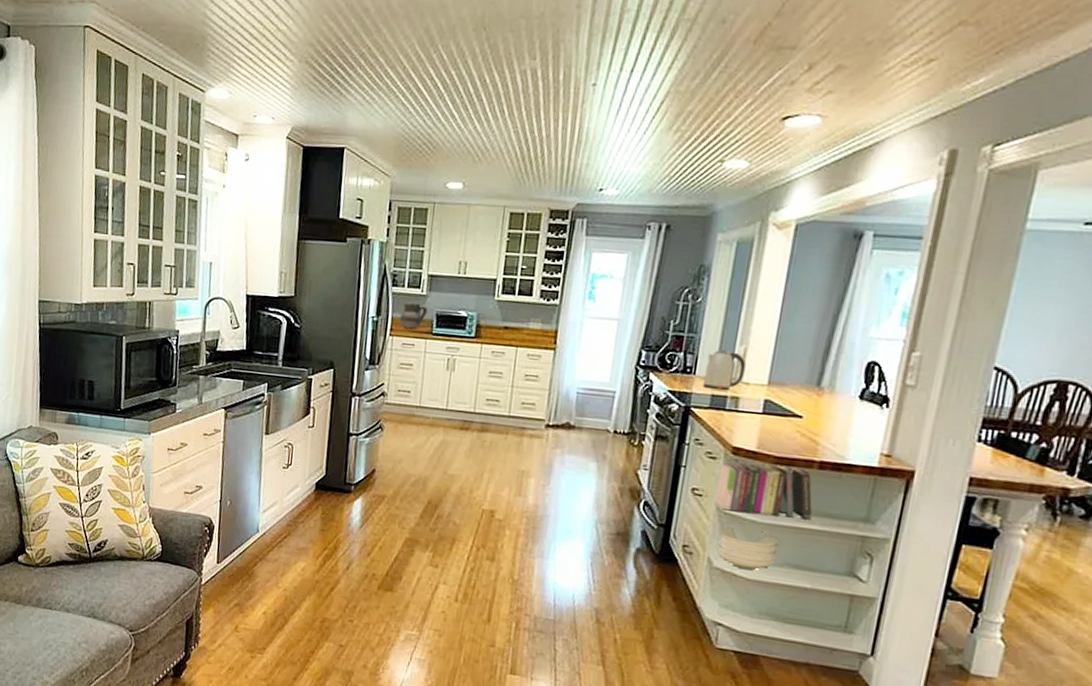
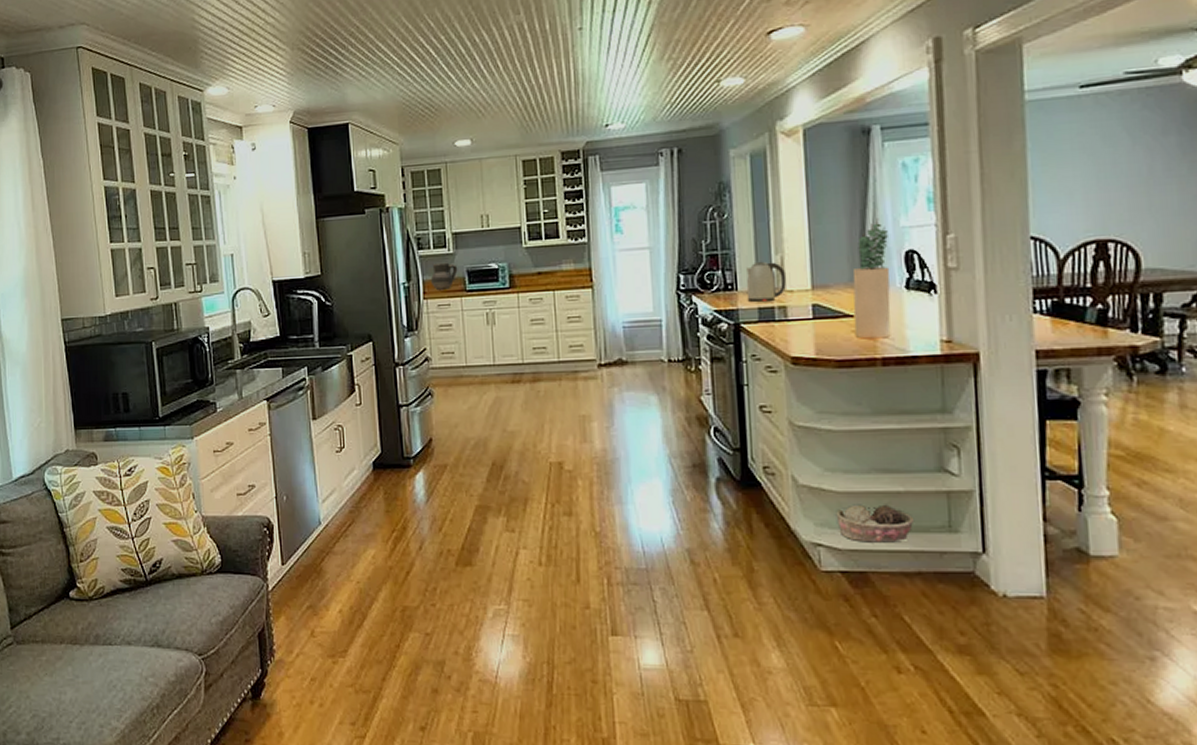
books: present [714,459,813,520] -> none [783,367,887,424]
bowl: present [717,527,779,570] -> none [797,440,862,483]
decorative basket: none [741,592,815,634] -> present [836,504,915,543]
vase: none [799,325,855,444] -> present [852,218,891,339]

